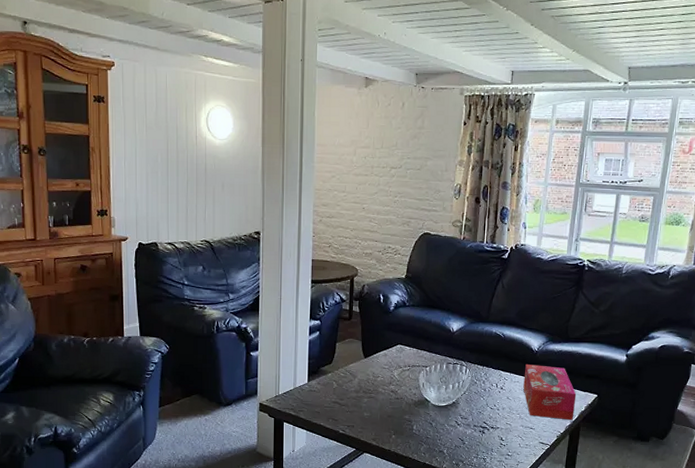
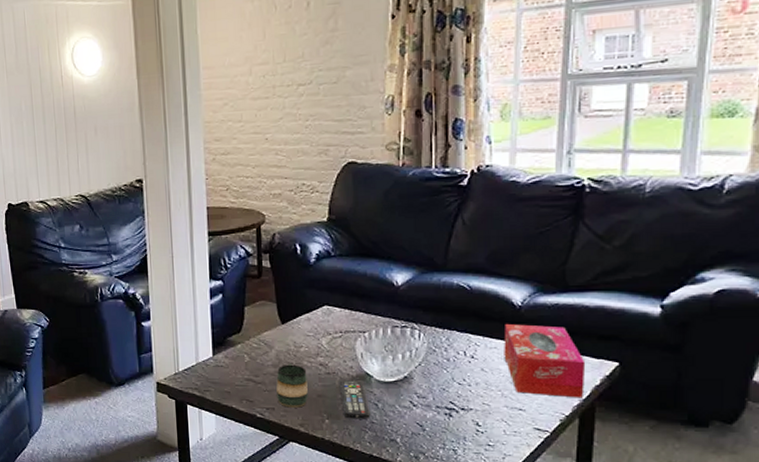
mug: none [356,390,381,426] -> present [276,363,308,408]
remote control: none [403,403,426,435] -> present [337,379,371,419]

